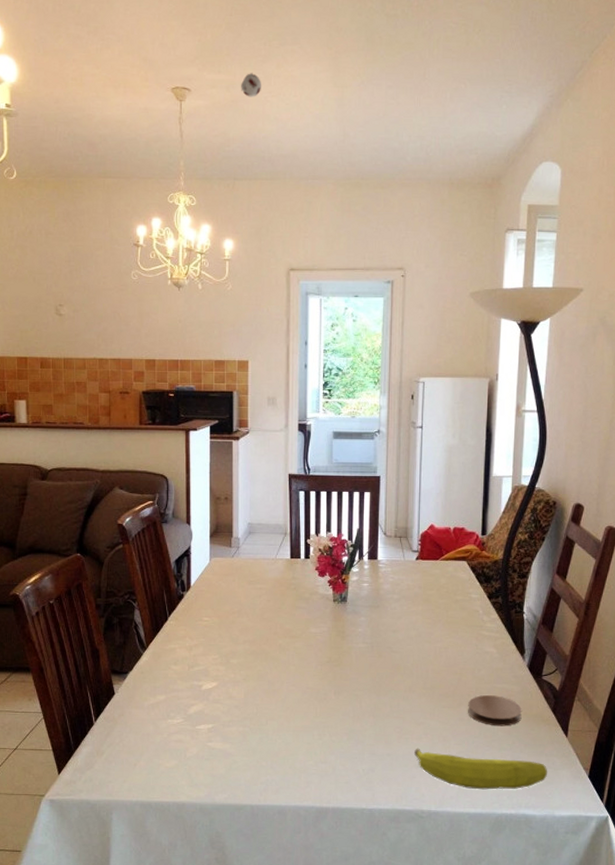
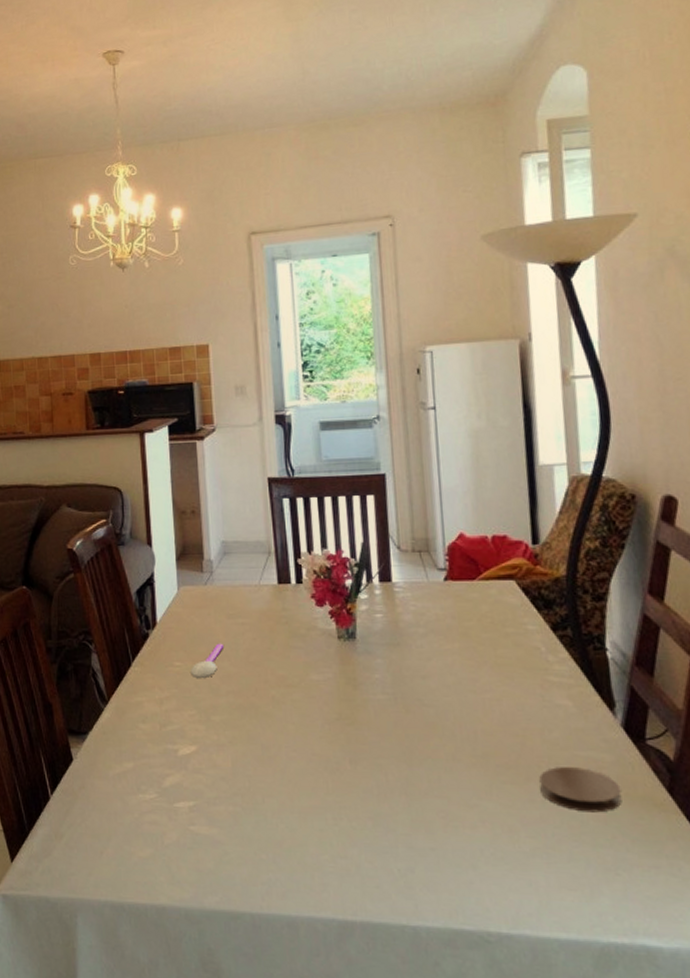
spoon: none [216,603,245,631] -> present [191,643,225,679]
smoke detector: present [241,73,262,97] -> none [179,22,204,49]
fruit: present [414,748,548,790] -> none [469,840,674,906]

